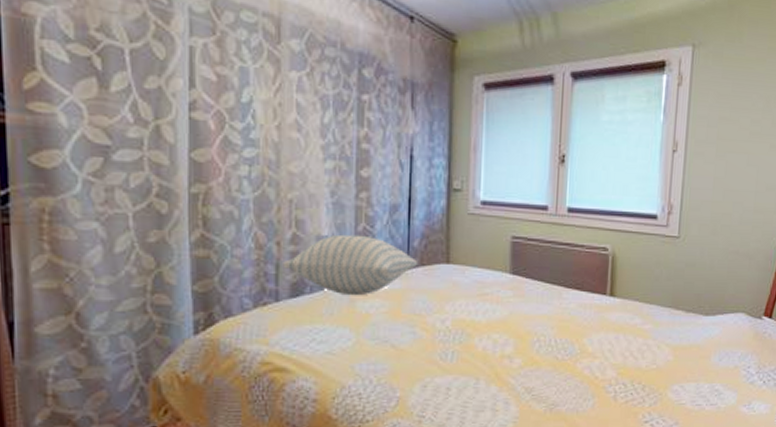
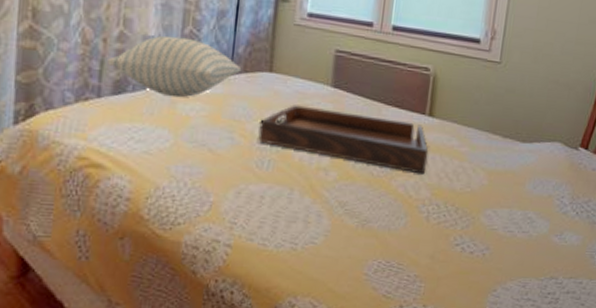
serving tray: none [440,294,612,355] -> present [258,105,429,175]

